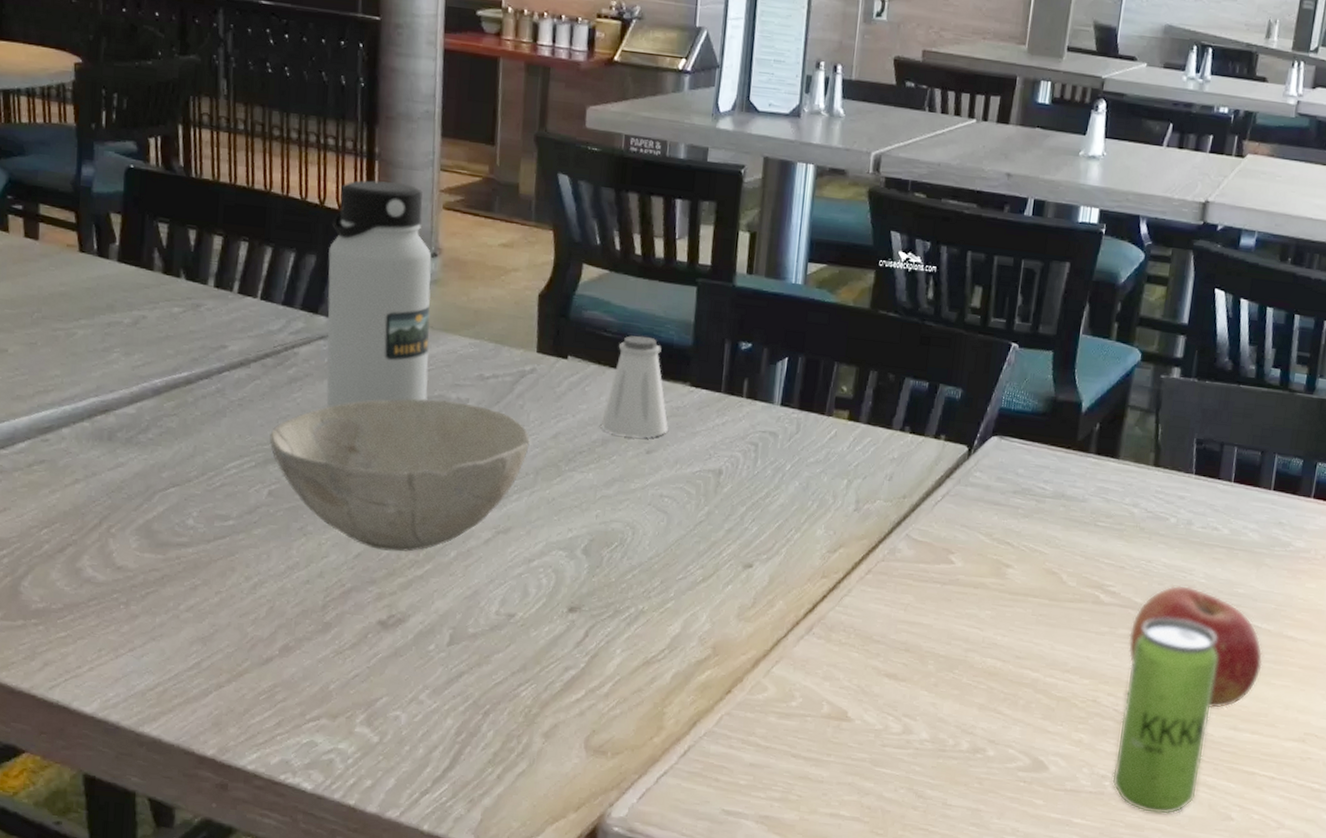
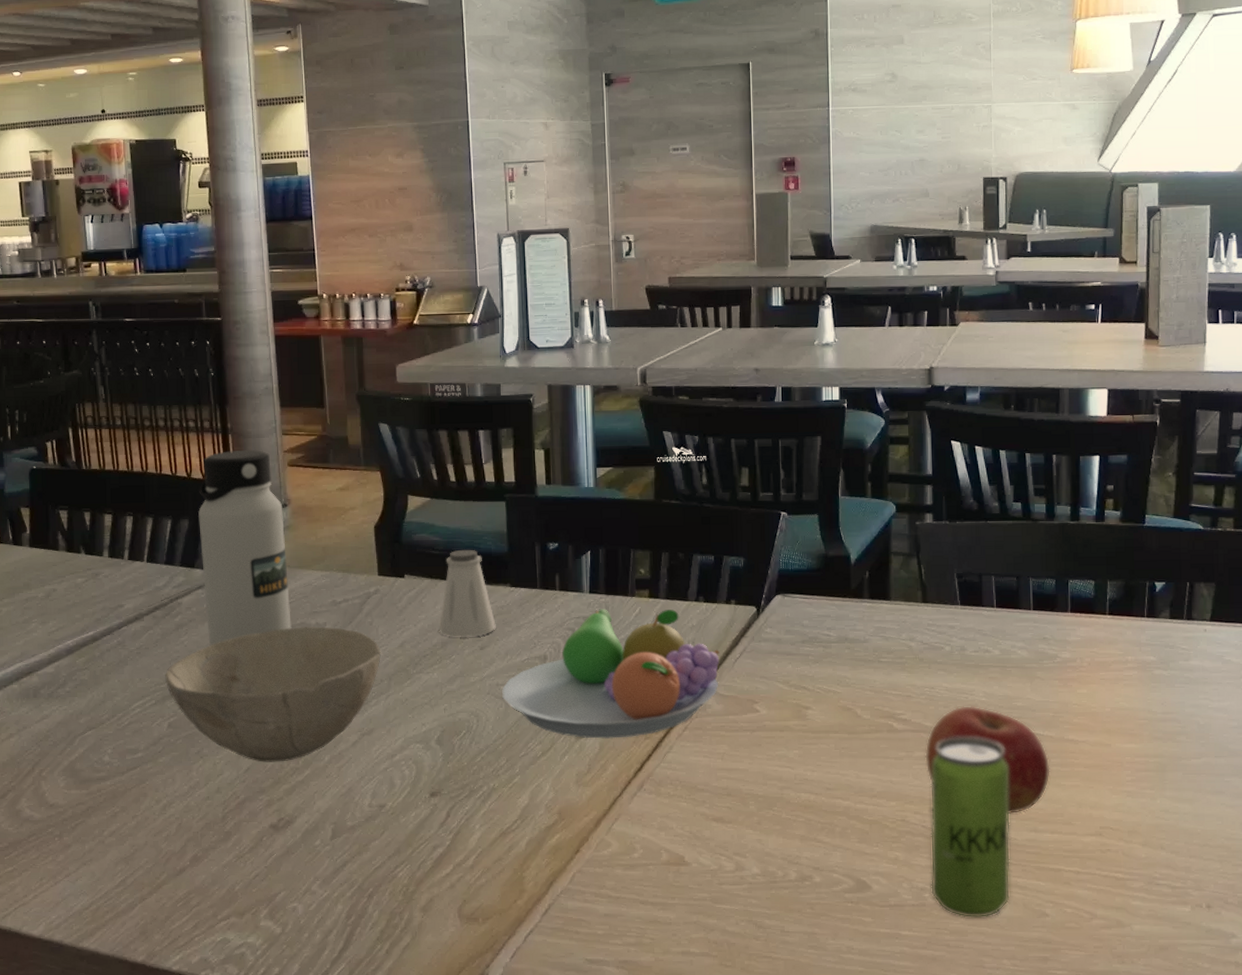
fruit bowl: none [665,425,920,574] -> present [502,609,720,739]

